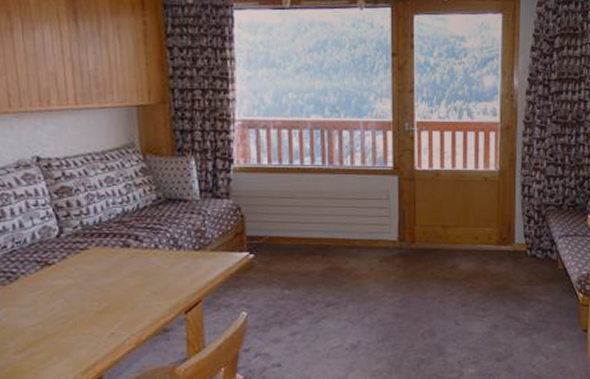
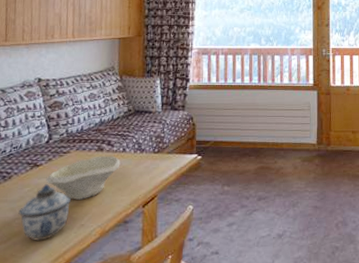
lidded jar: none [32,285,95,351] -> present [18,183,71,241]
bowl: none [62,253,153,305] -> present [46,155,121,200]

